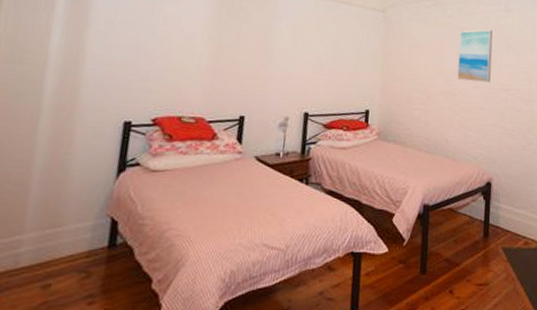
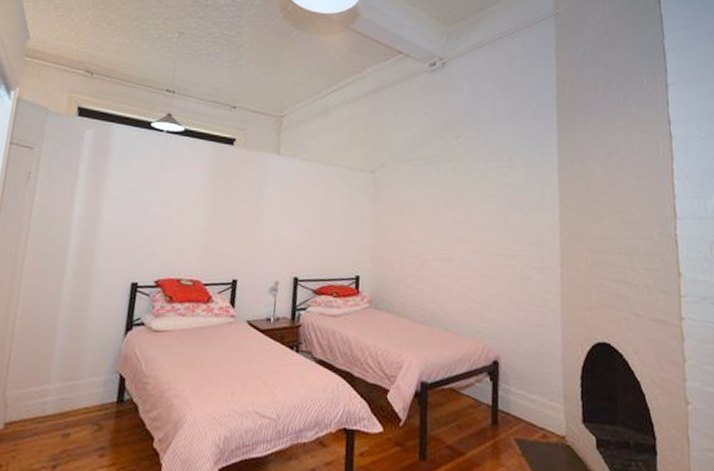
wall art: present [457,29,493,83] -> none [454,188,495,248]

